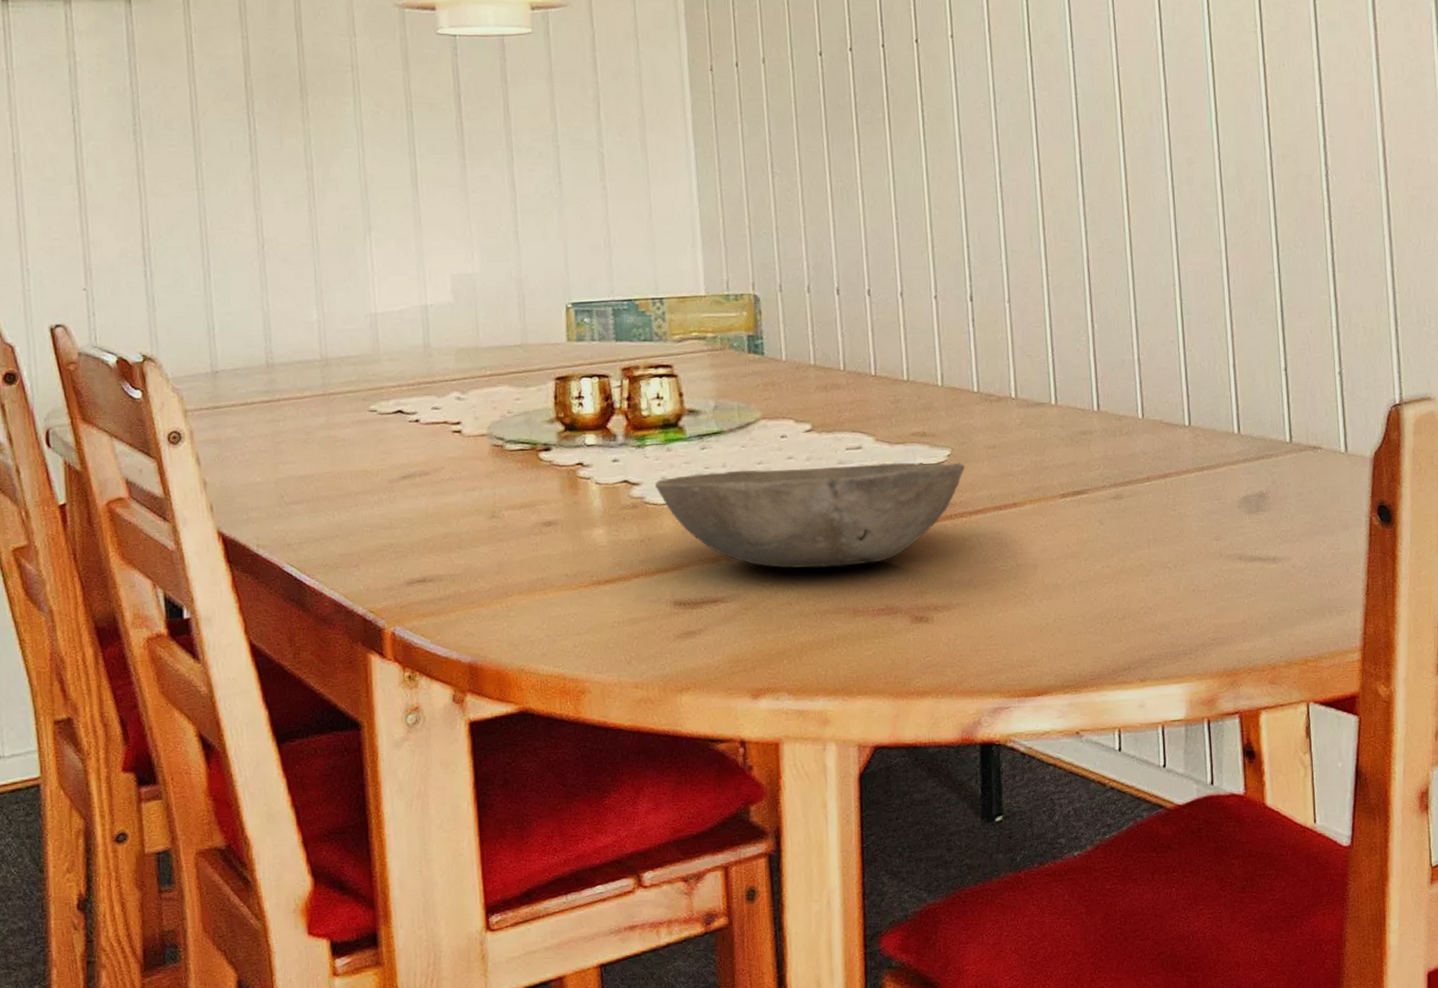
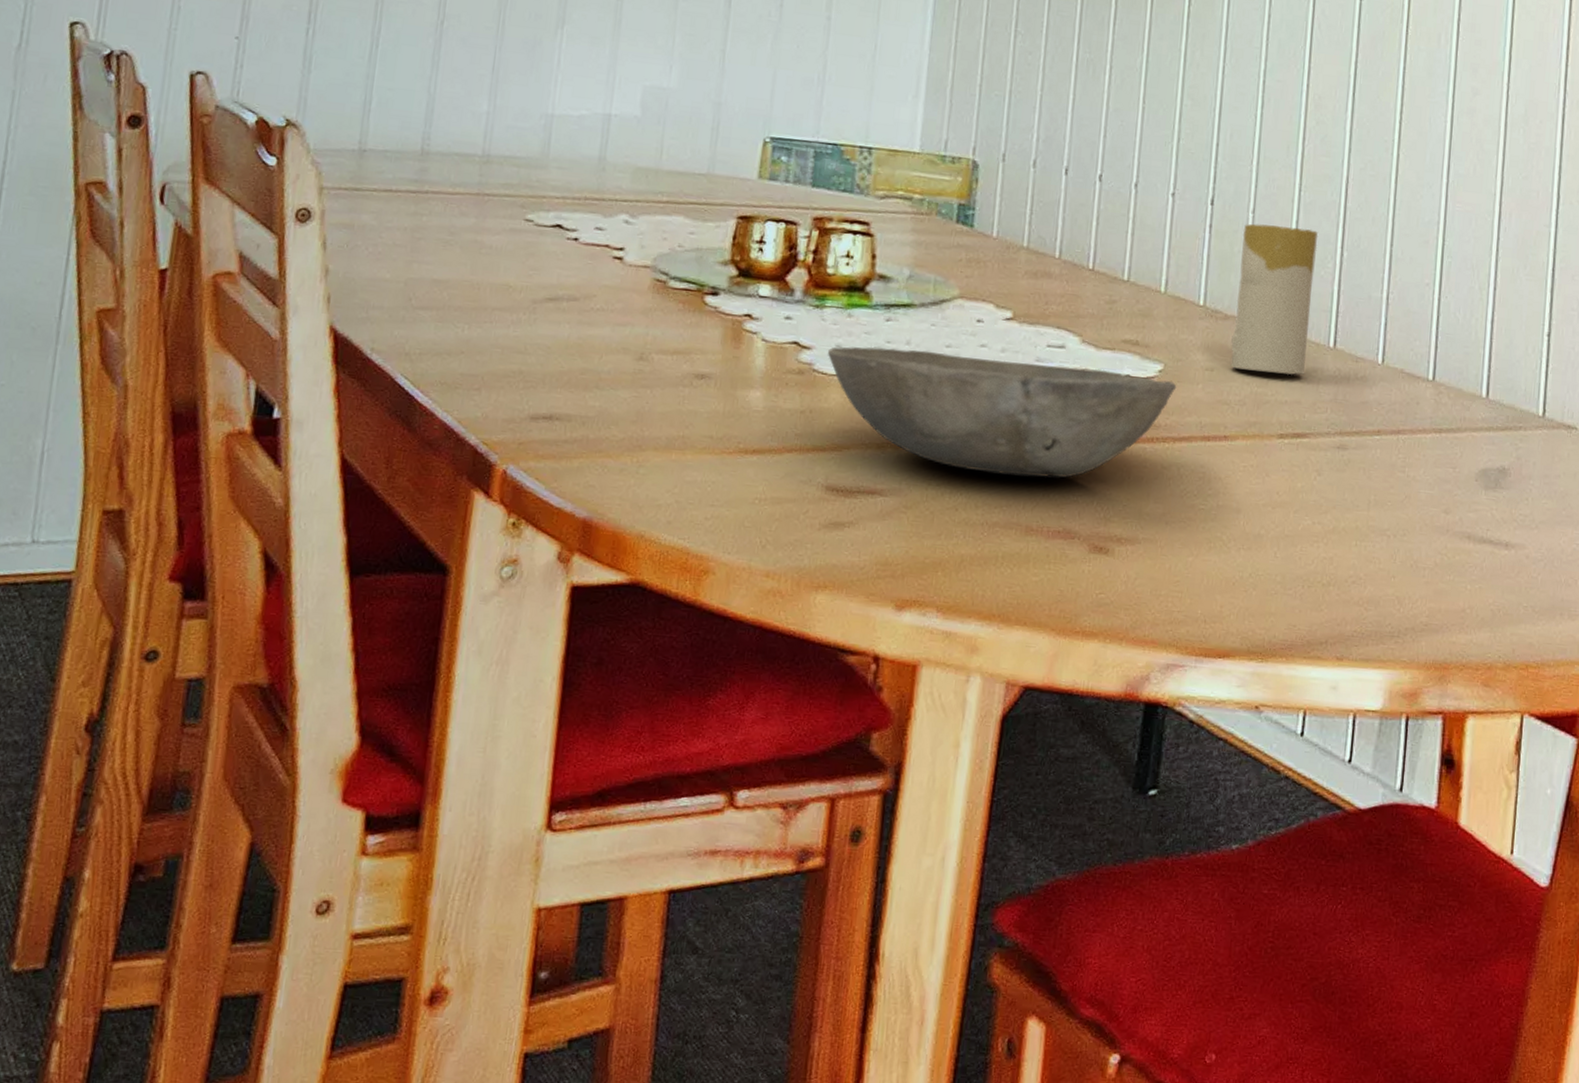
candle: none [1002,309,1075,443] -> present [1230,223,1319,376]

